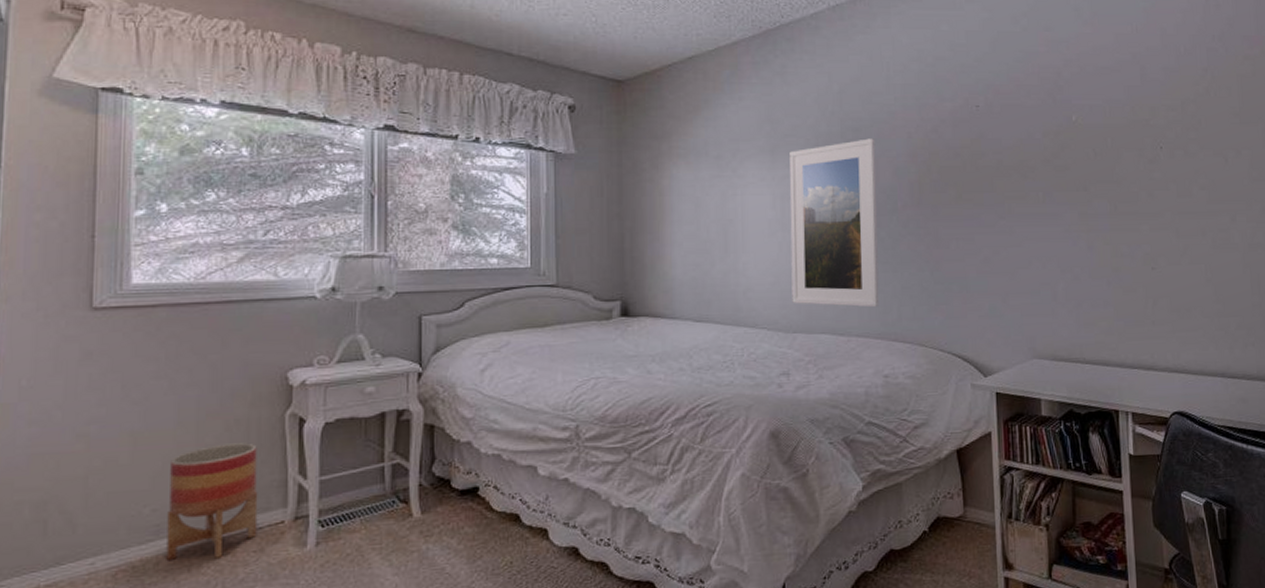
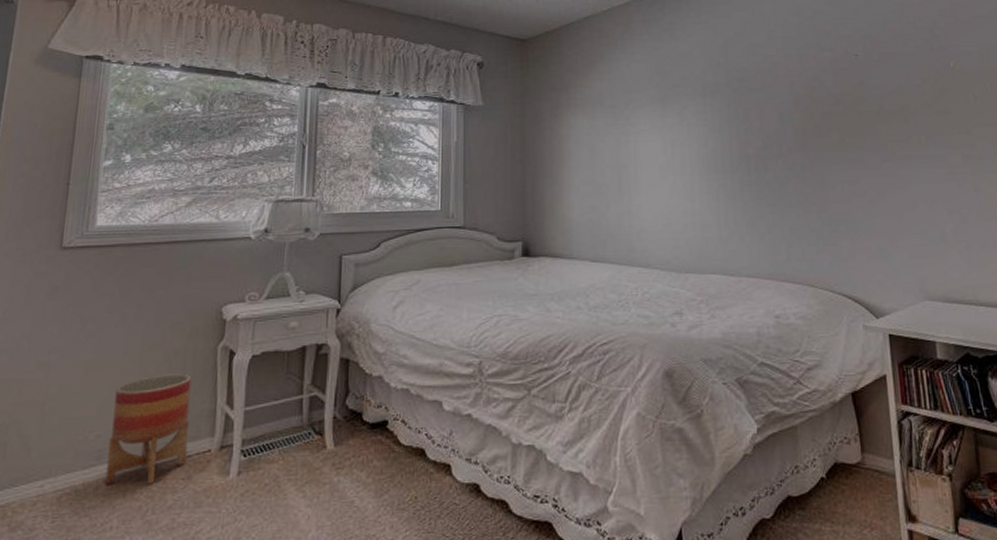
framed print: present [789,138,880,308] -> none [679,87,769,249]

